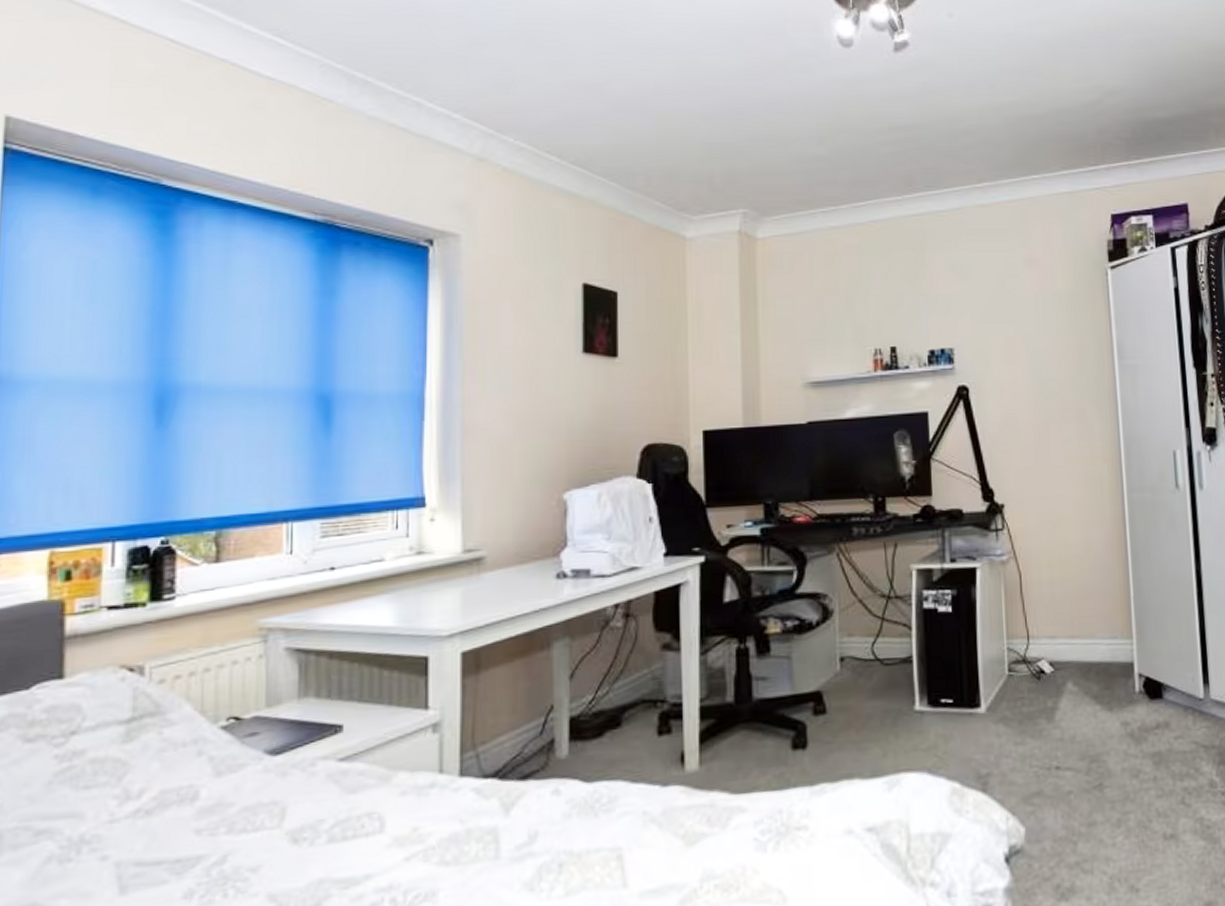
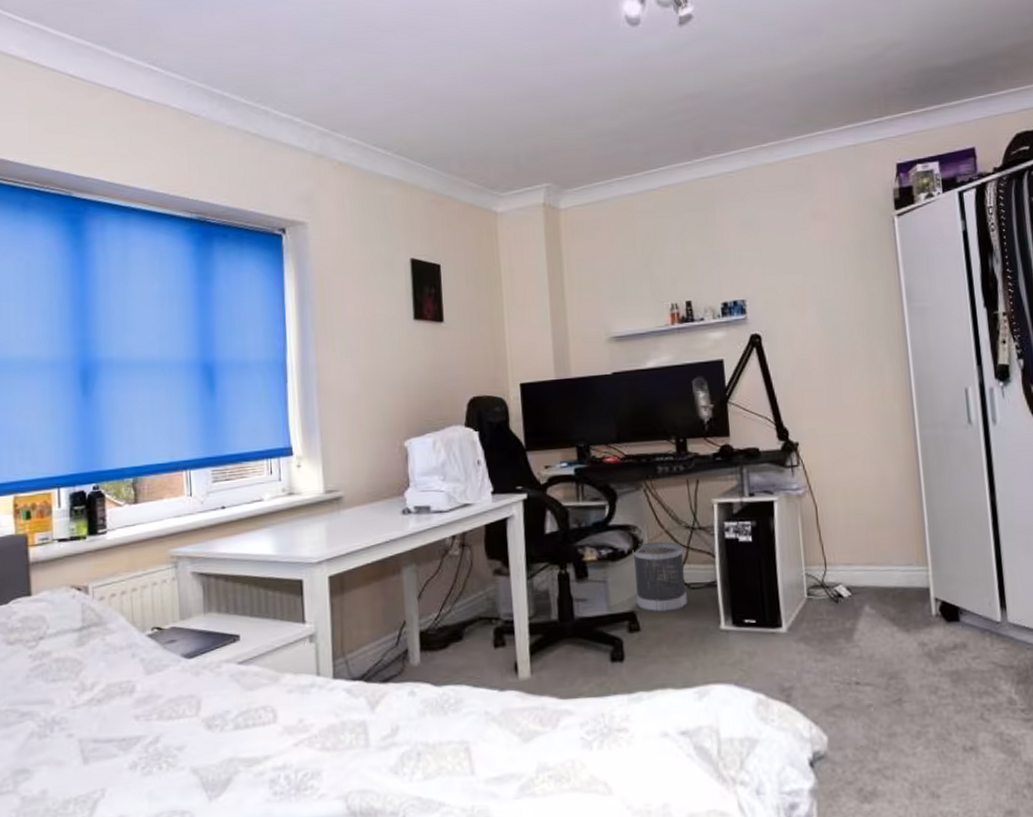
wastebasket: none [821,611,880,693] -> present [632,541,688,613]

